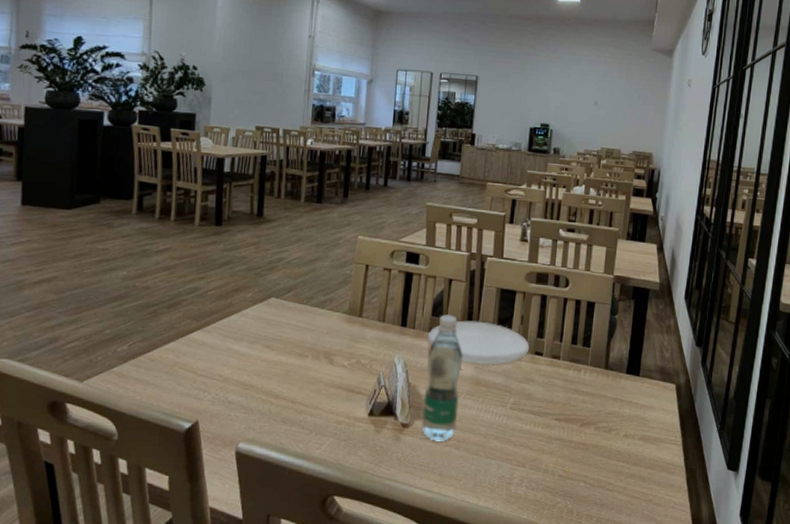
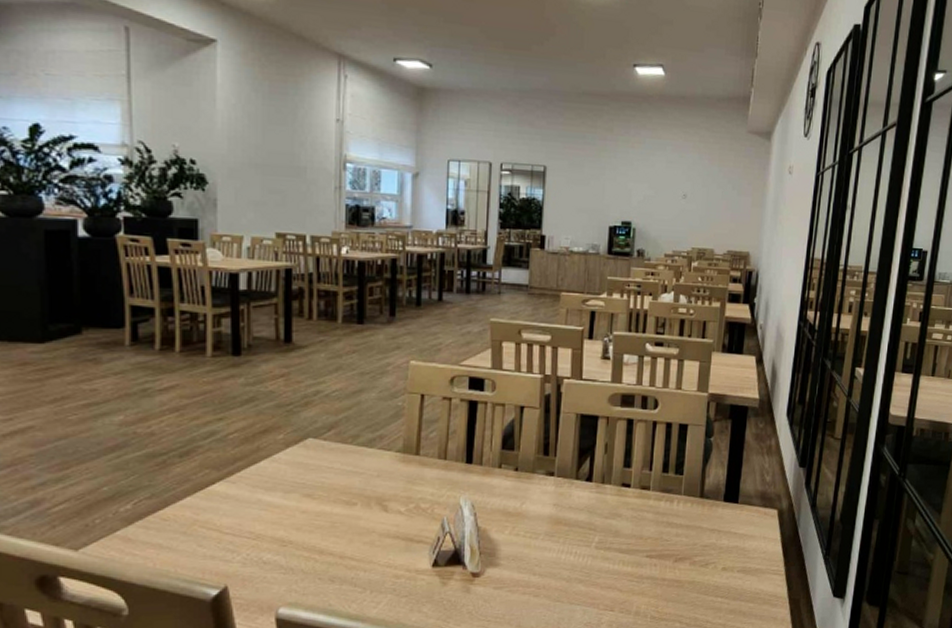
bottle: present [421,314,463,441] -> none [494,447,539,590]
plate: present [427,320,530,366] -> none [497,452,616,503]

